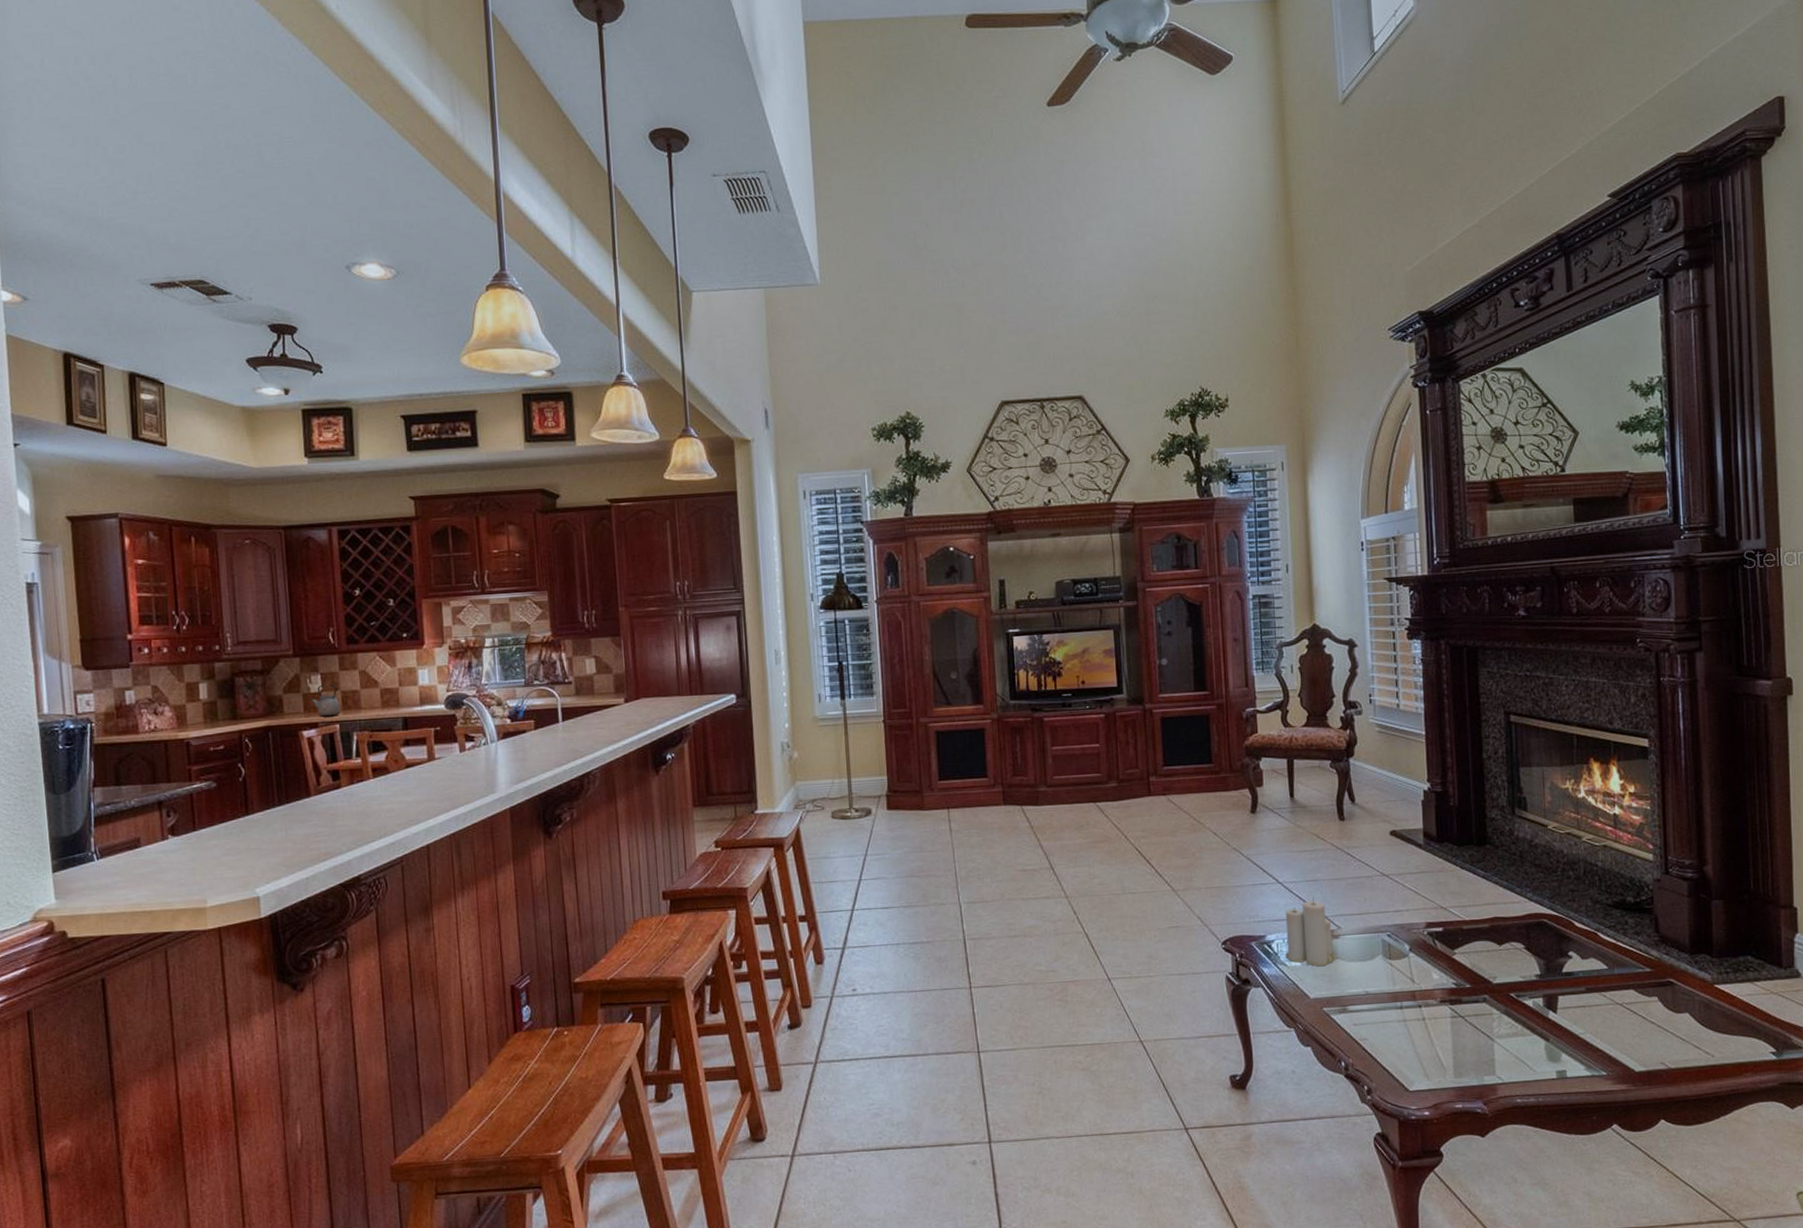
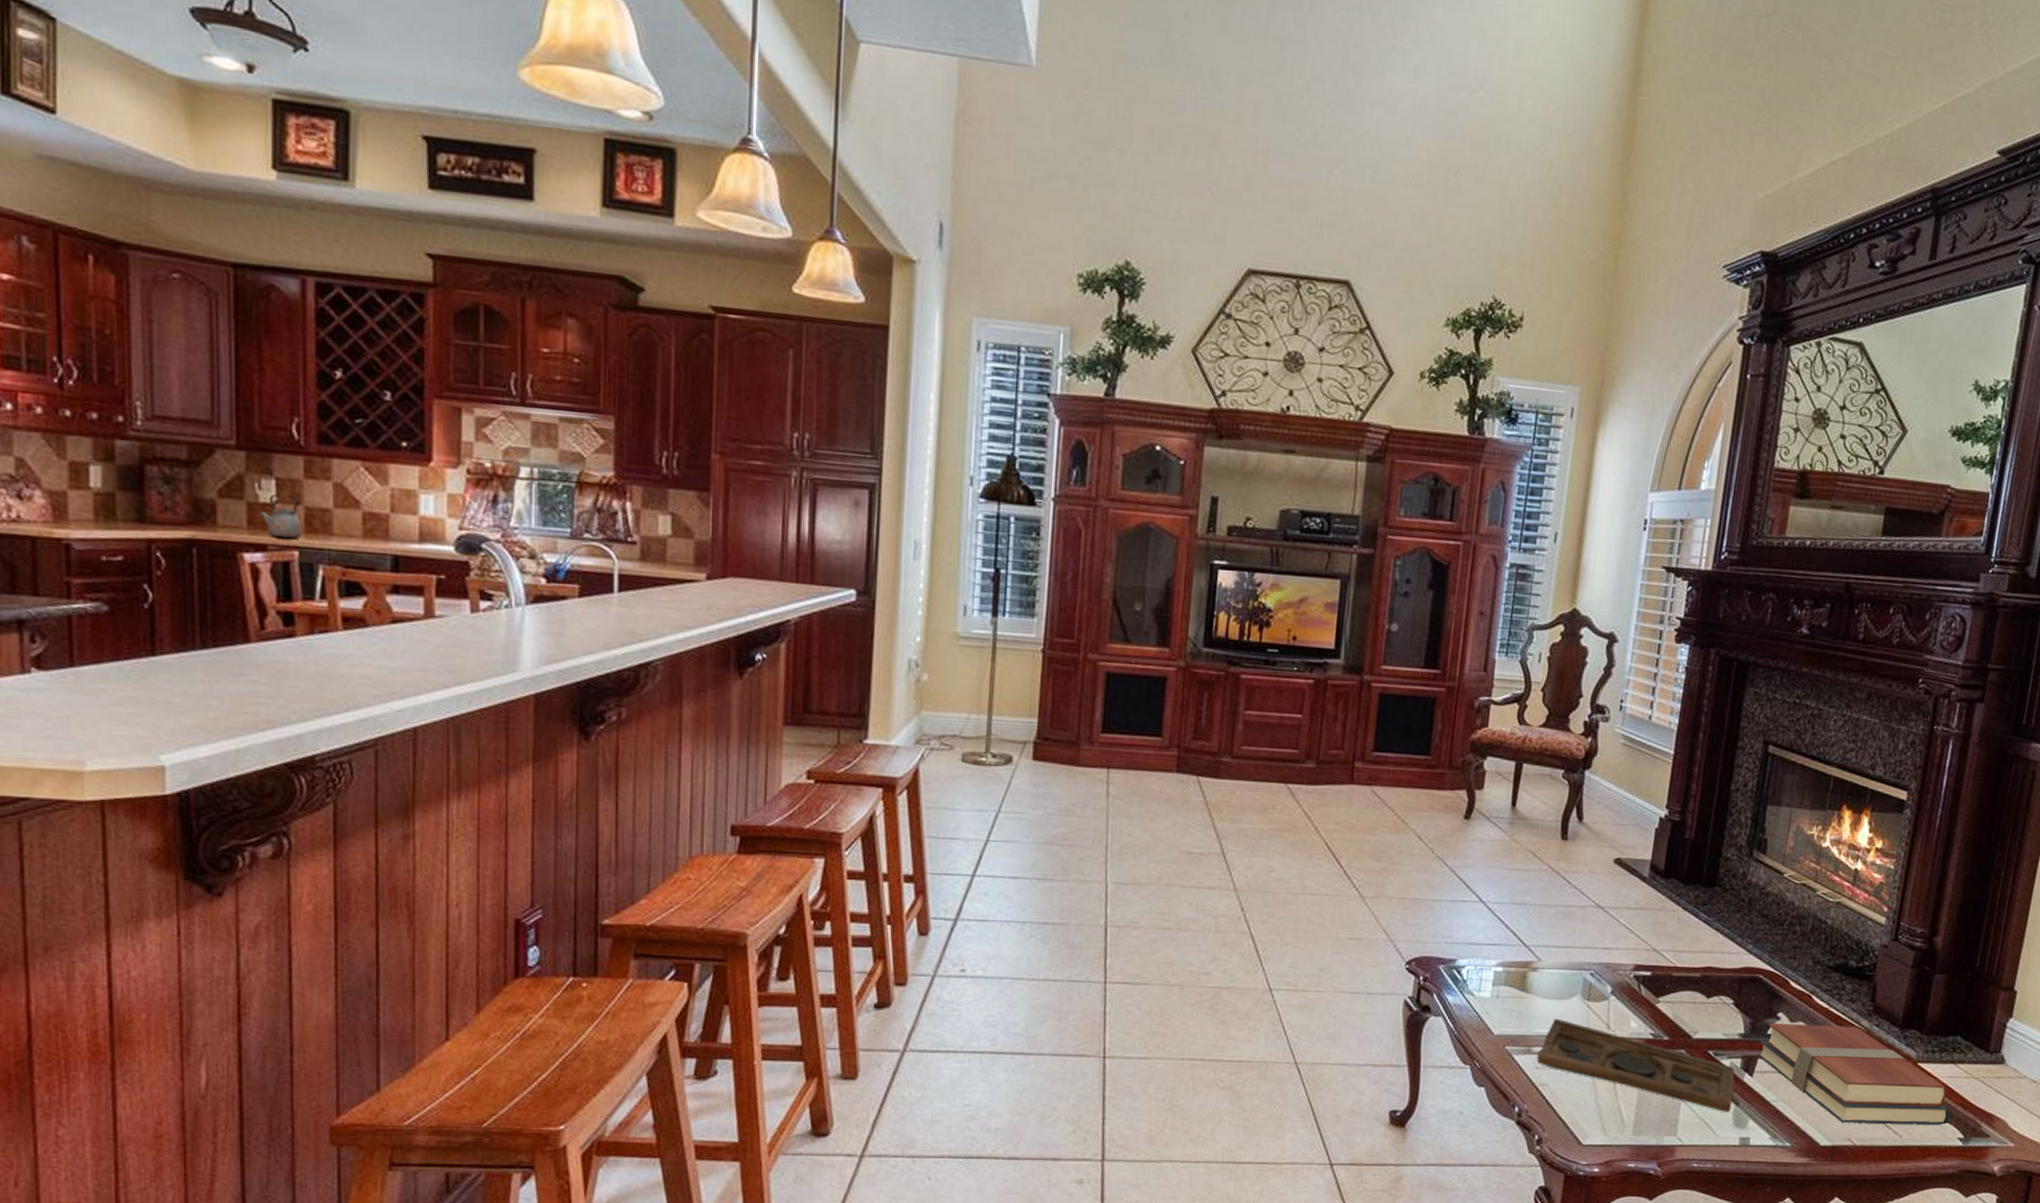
candle: present [1285,897,1337,967] -> none [1474,922,1532,1001]
decorative tray: none [1353,978,1543,1049] -> present [1537,1018,1735,1112]
books: none [1557,957,1758,1048] -> present [1758,1023,1950,1125]

